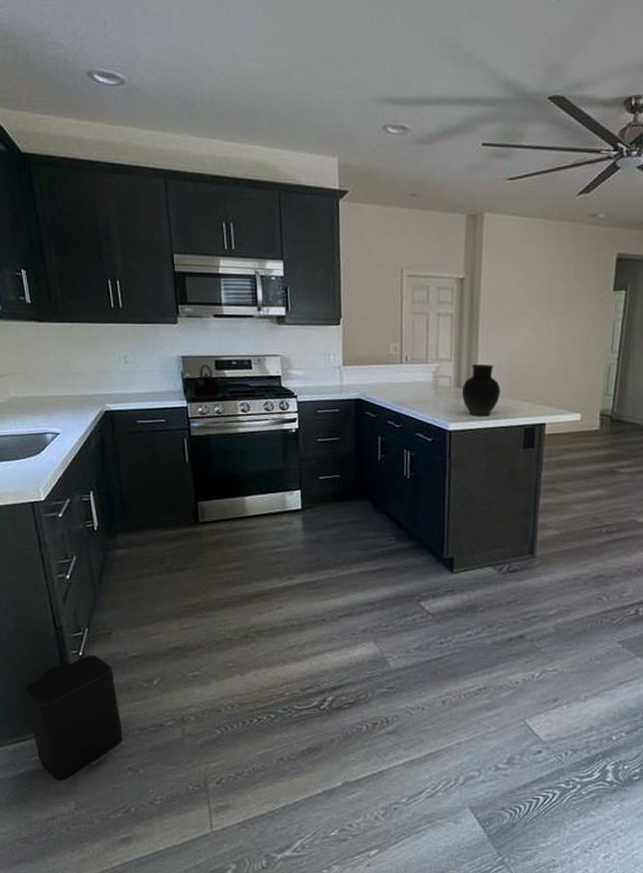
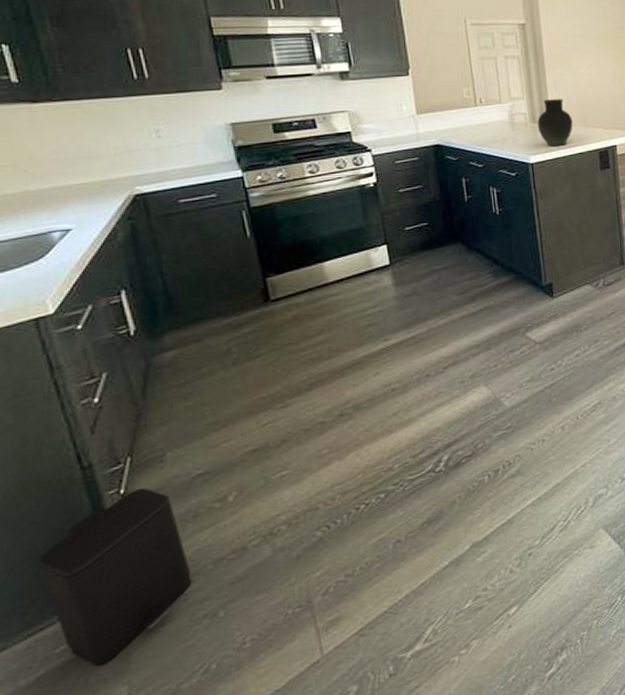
kettle: present [192,364,223,401] -> none [247,129,285,169]

